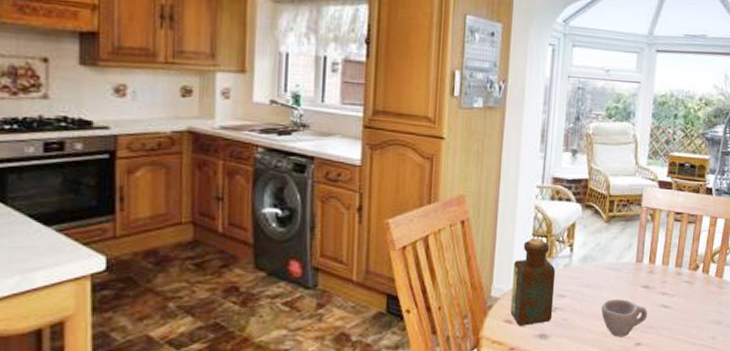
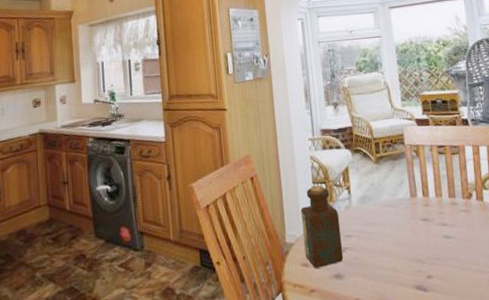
cup: present [601,299,648,337] -> none [386,234,433,272]

